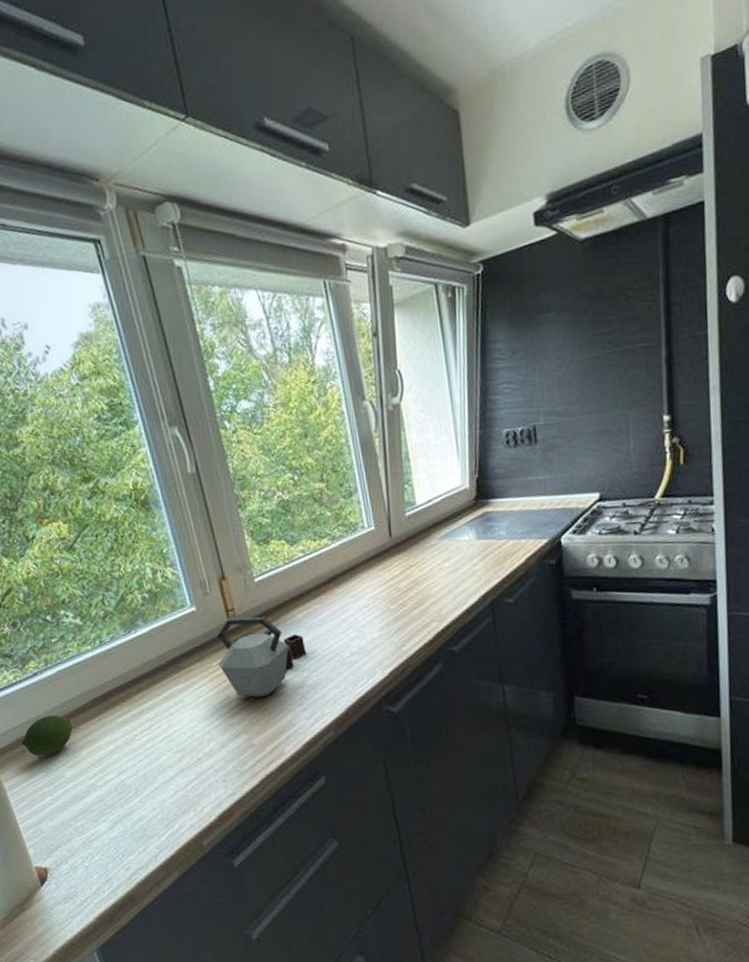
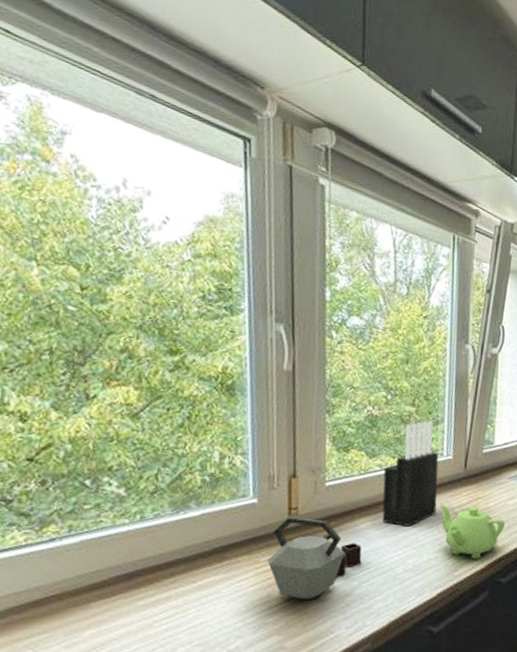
fruit: present [21,715,73,757] -> none [11,587,82,632]
knife block: none [307,494,370,609] -> present [382,421,439,527]
teapot: none [372,576,446,631] -> present [439,503,505,559]

